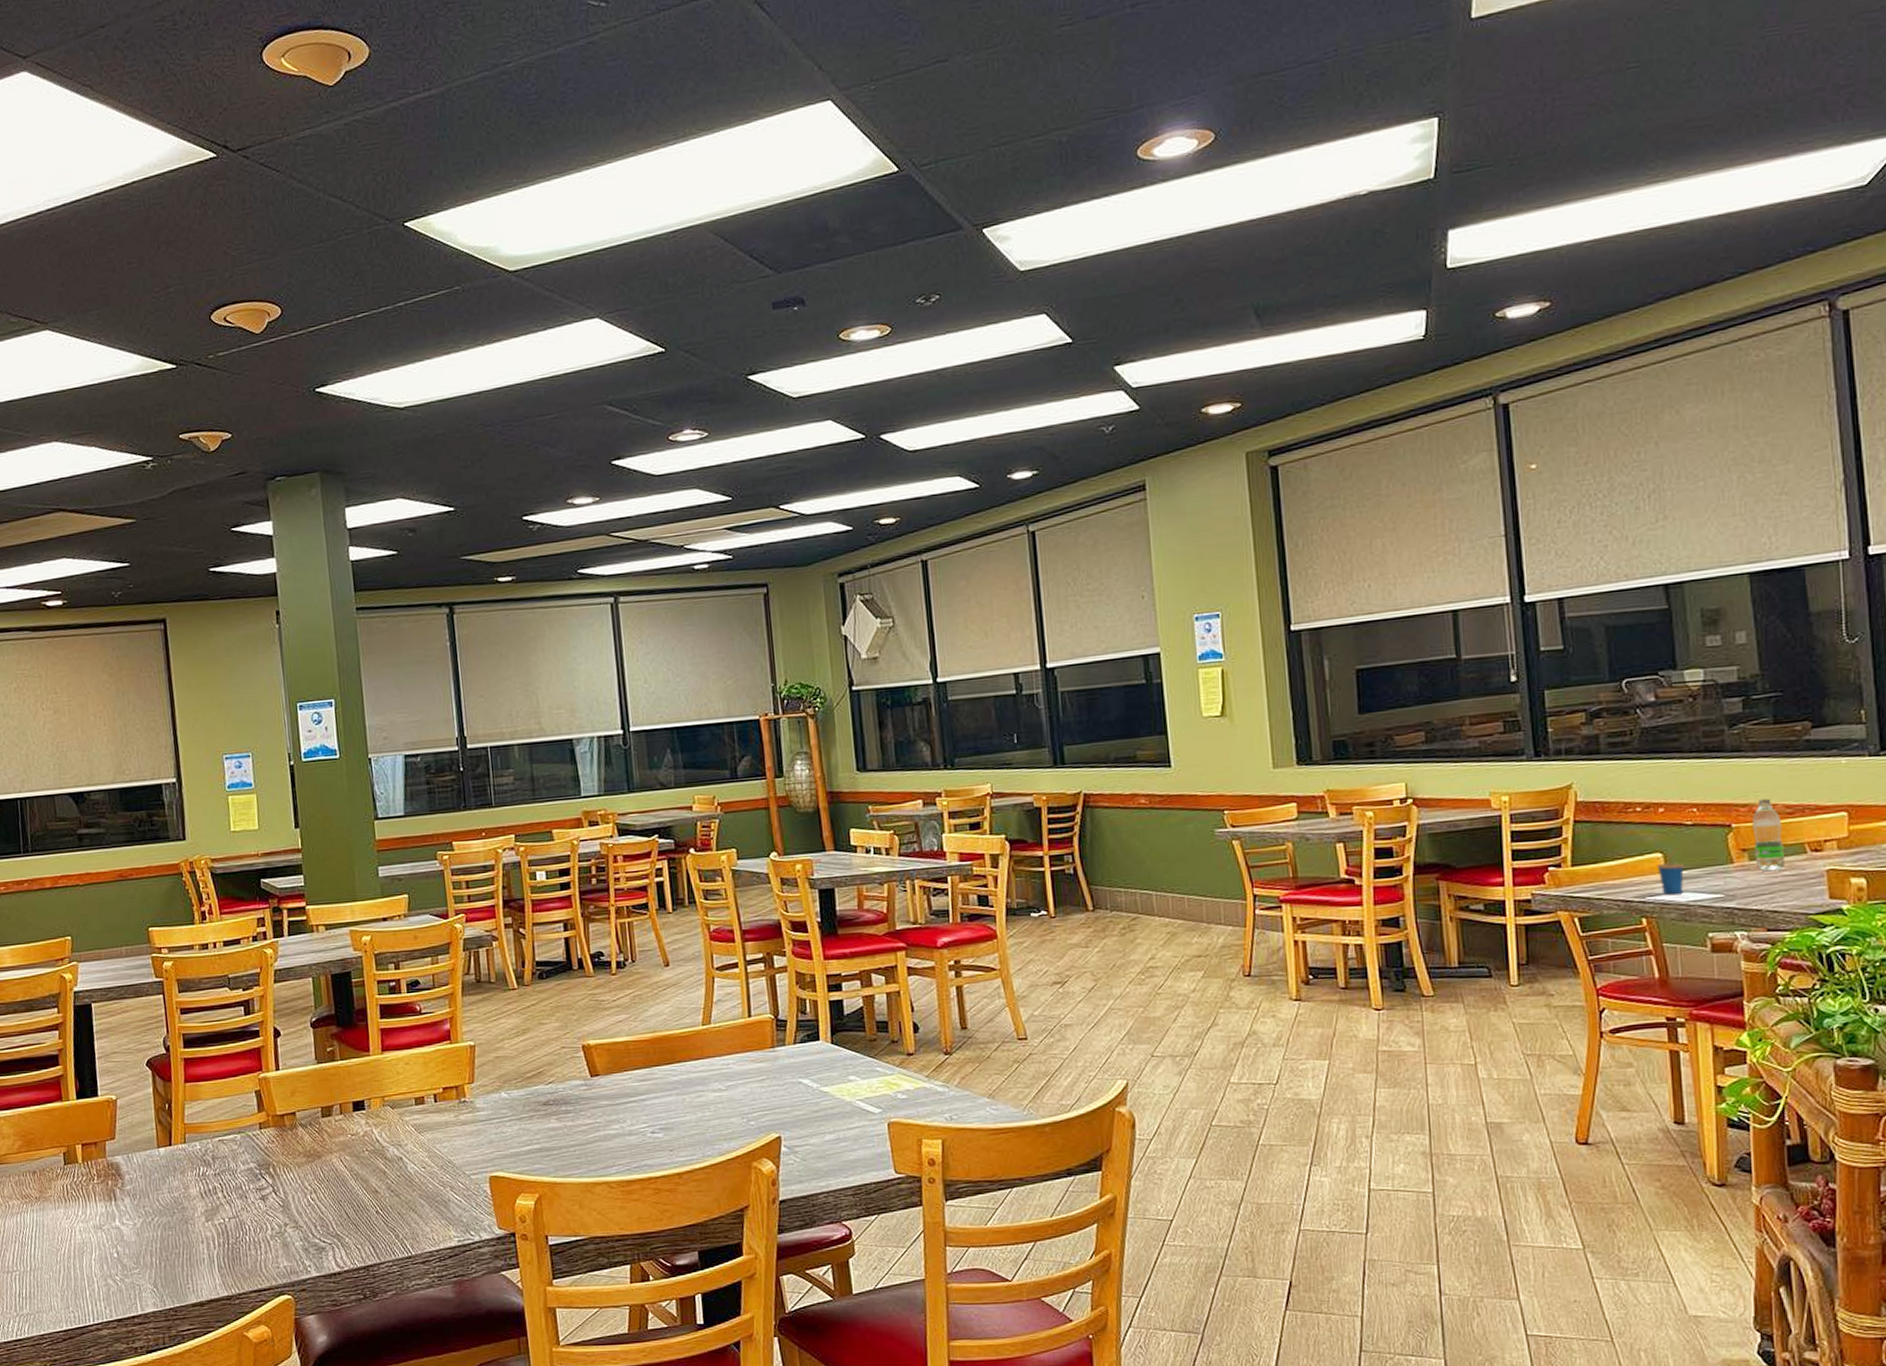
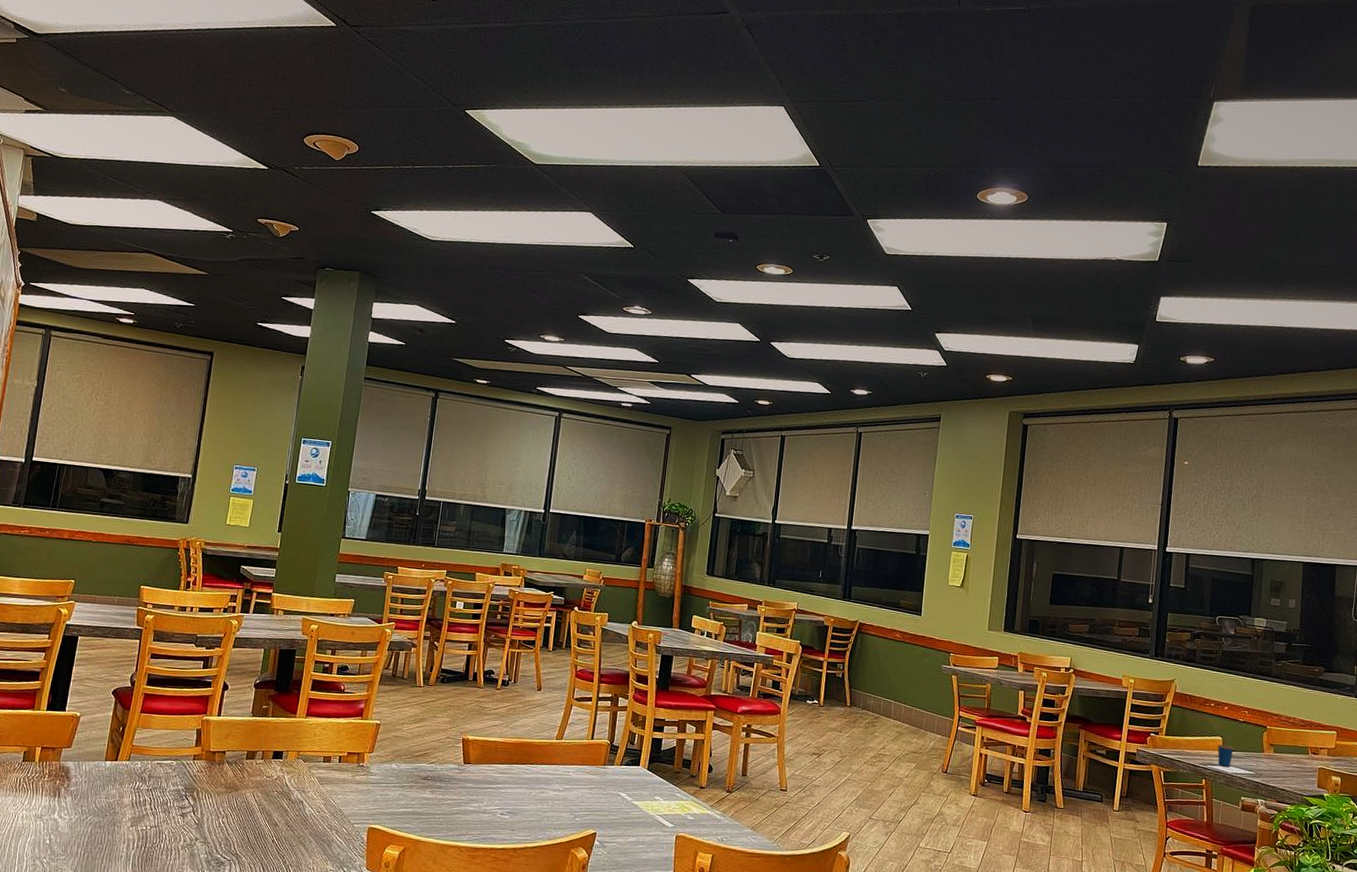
bottle: present [1751,798,1785,872] -> none [1277,713,1297,763]

